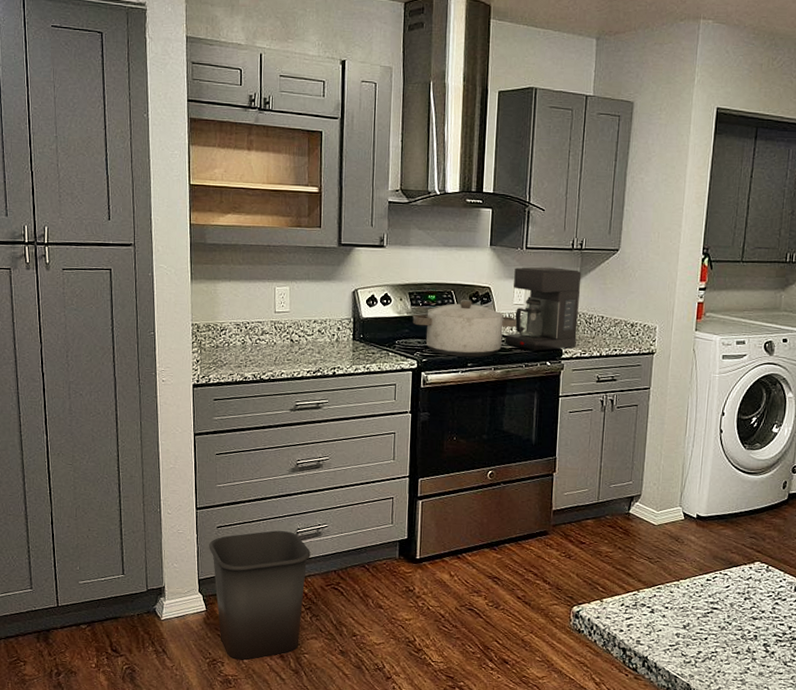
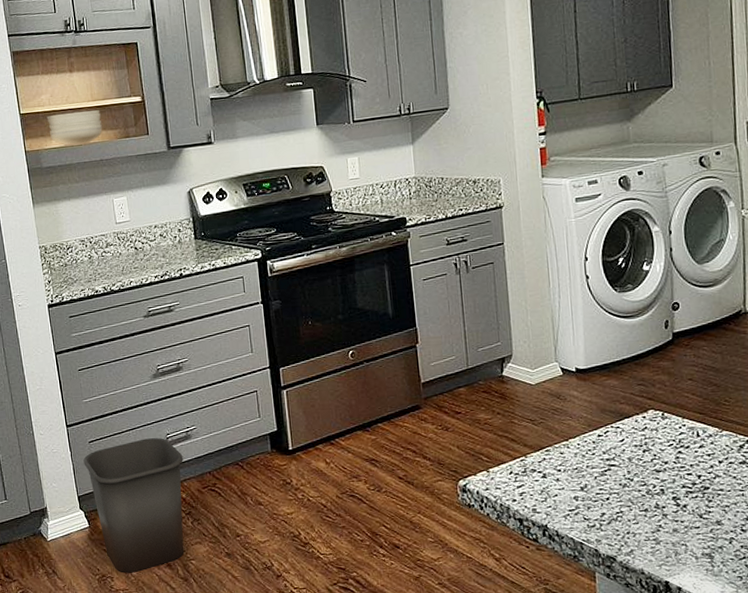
bowl: none [217,191,275,227] -> present [46,110,103,146]
cooking pot: present [412,300,517,358] -> none [250,182,355,241]
coffee maker: present [505,266,582,352] -> none [345,135,419,224]

